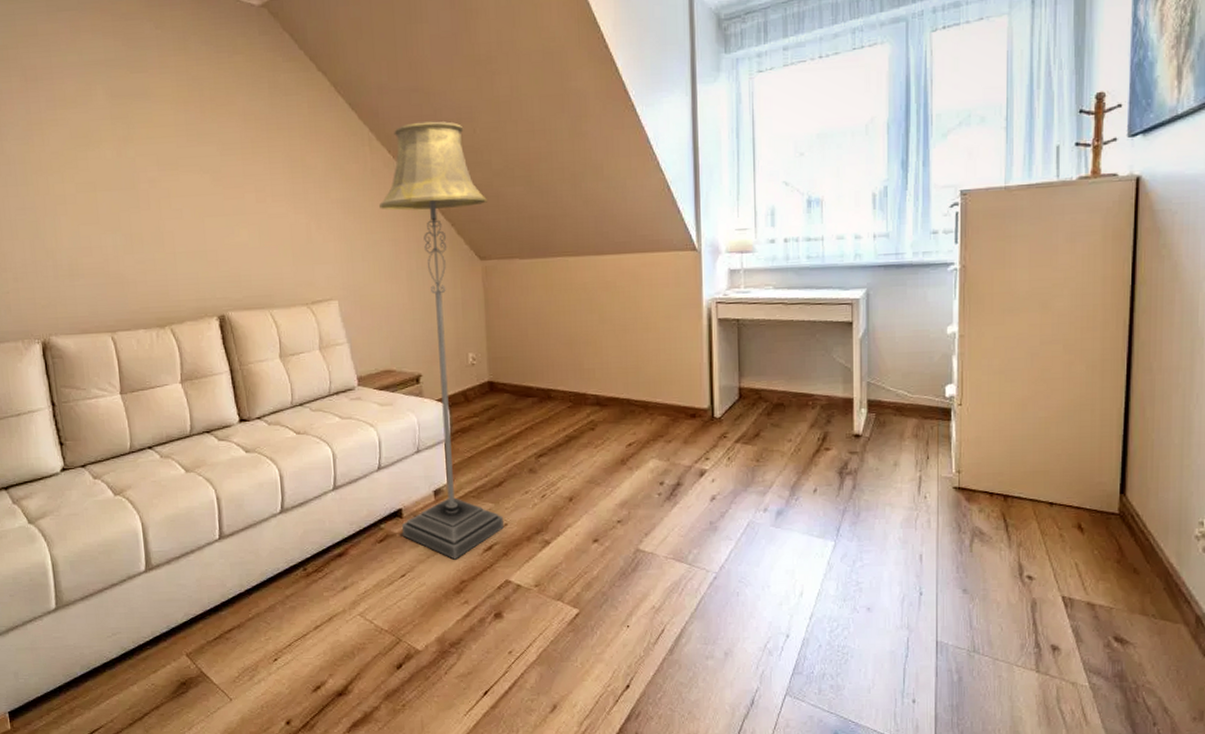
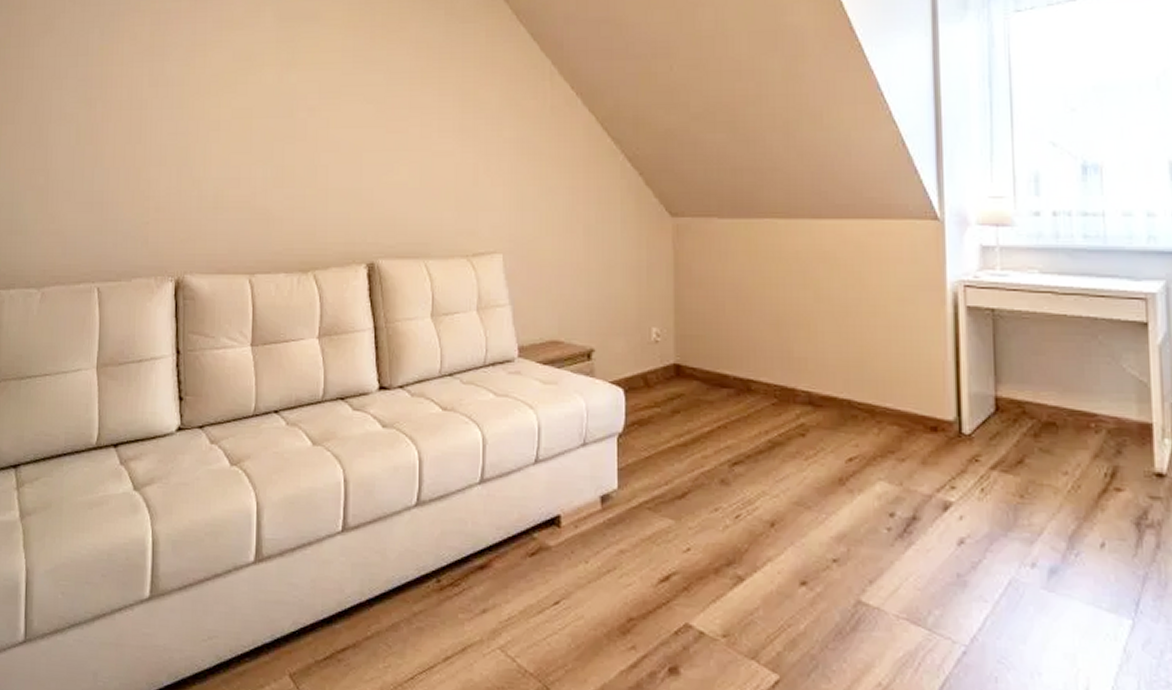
floor lamp: present [379,121,504,560] -> none [558,56,685,589]

